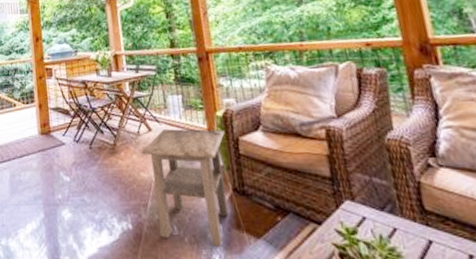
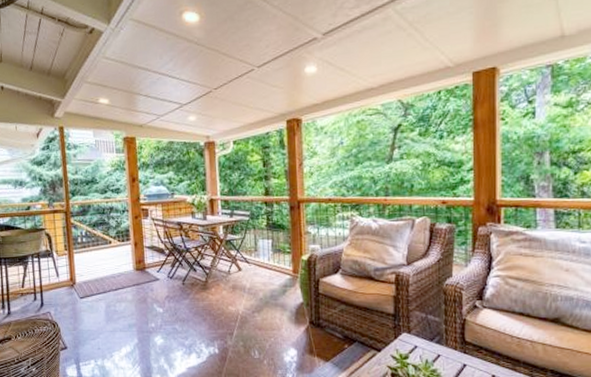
side table: present [140,129,229,248] -> none [230,269,308,369]

